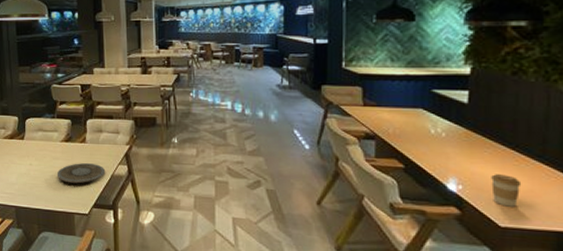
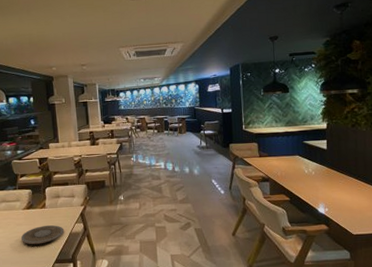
coffee cup: present [491,174,522,207] -> none [345,197,364,220]

